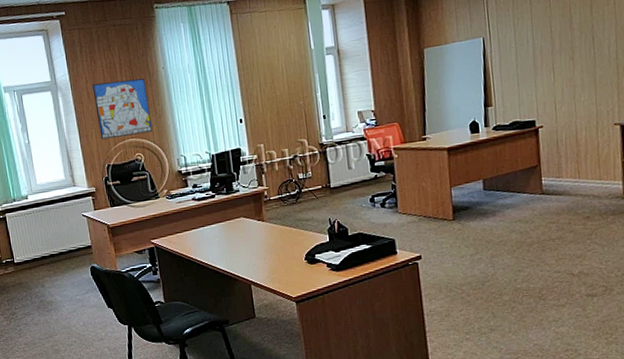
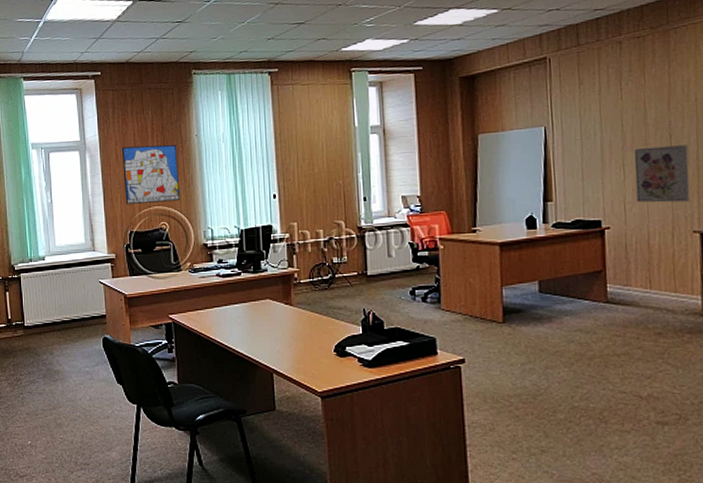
wall art: none [562,46,611,102] -> present [634,145,690,203]

